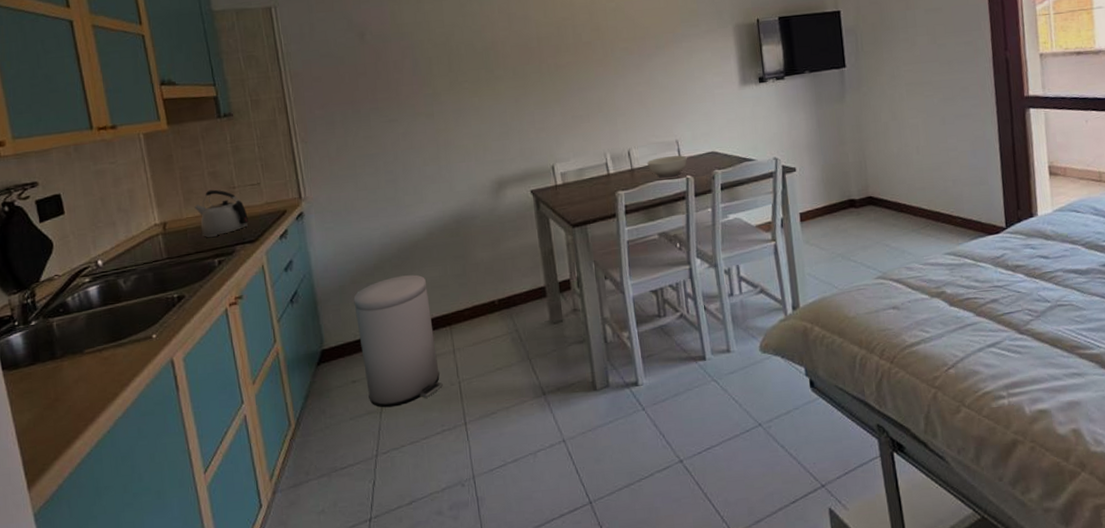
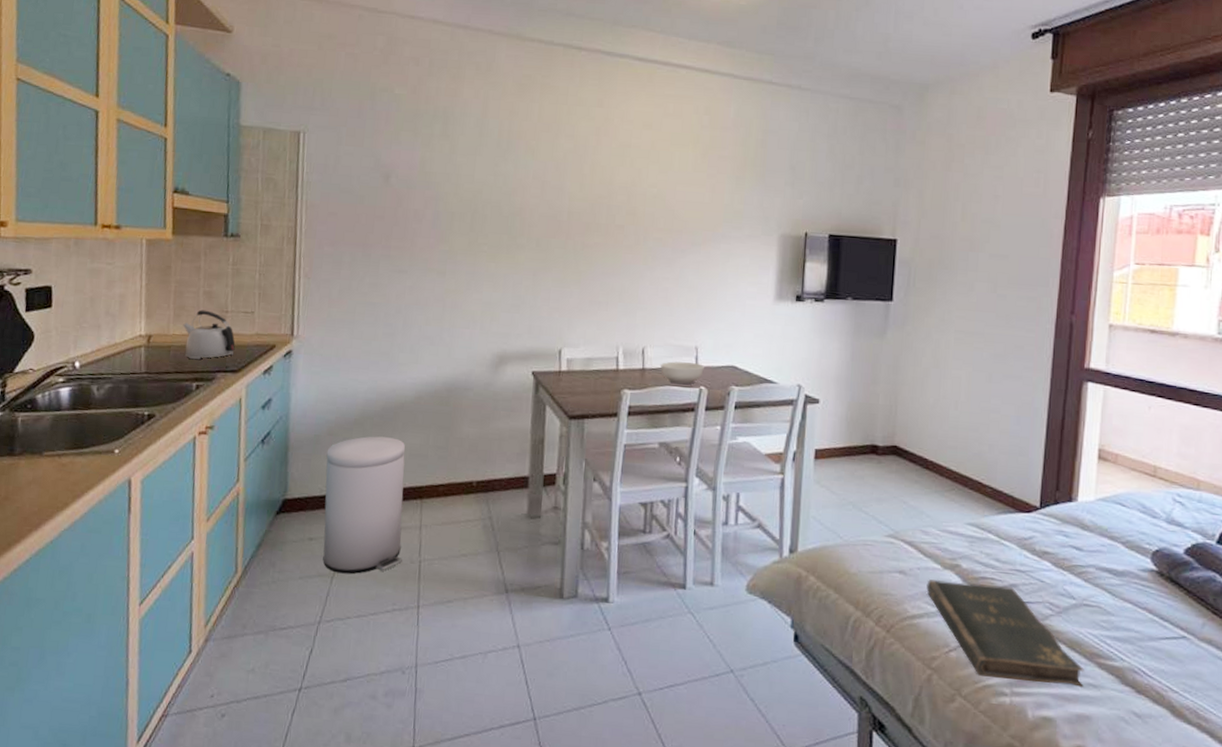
bible: none [918,302,1069,385] -> present [926,579,1084,687]

